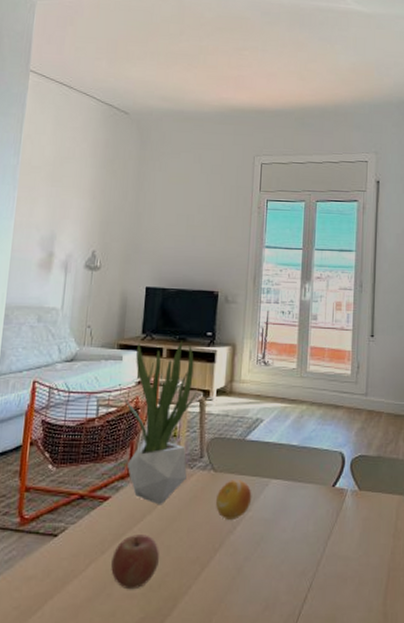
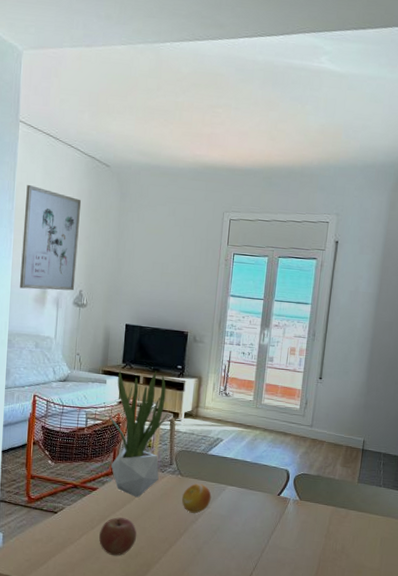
wall art: none [22,137,97,253] -> present [20,185,82,291]

